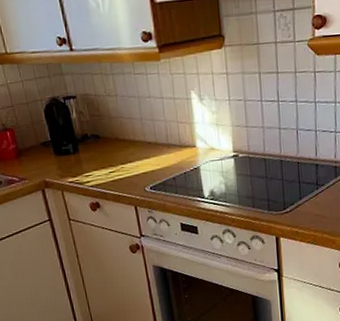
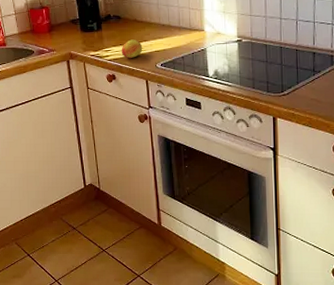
fruit: none [103,161,128,183] -> present [121,39,143,58]

